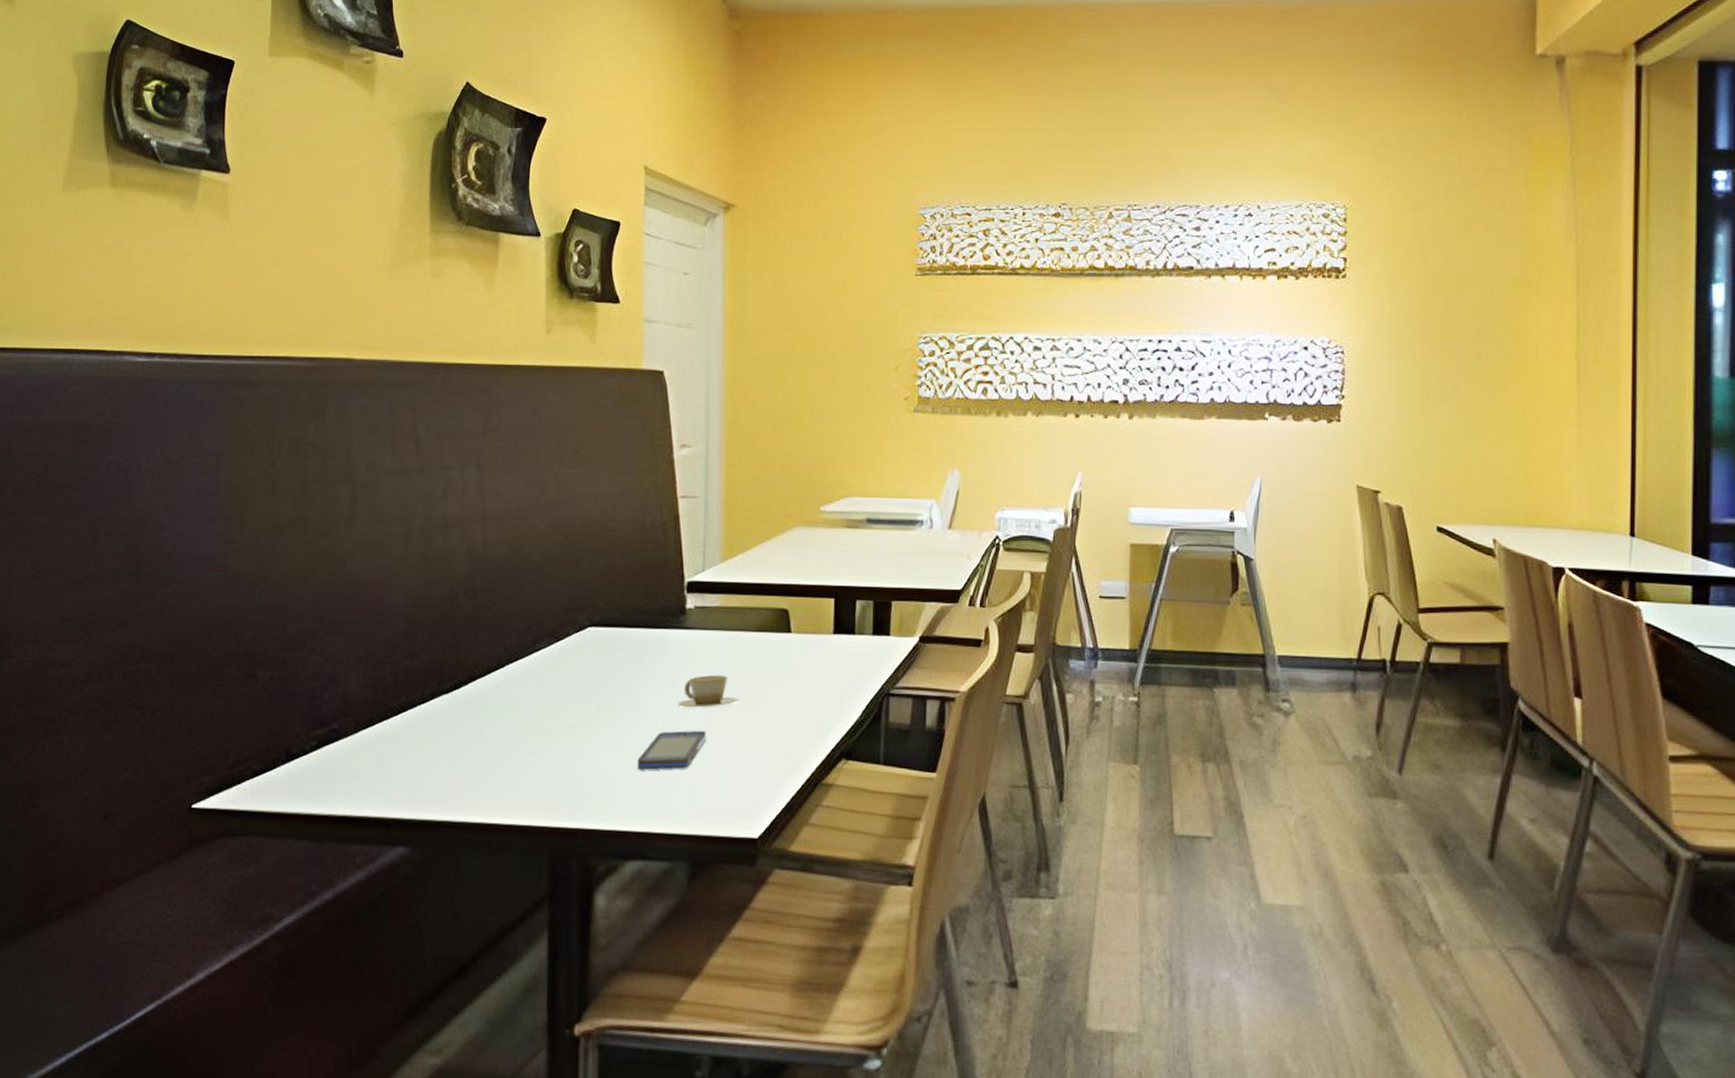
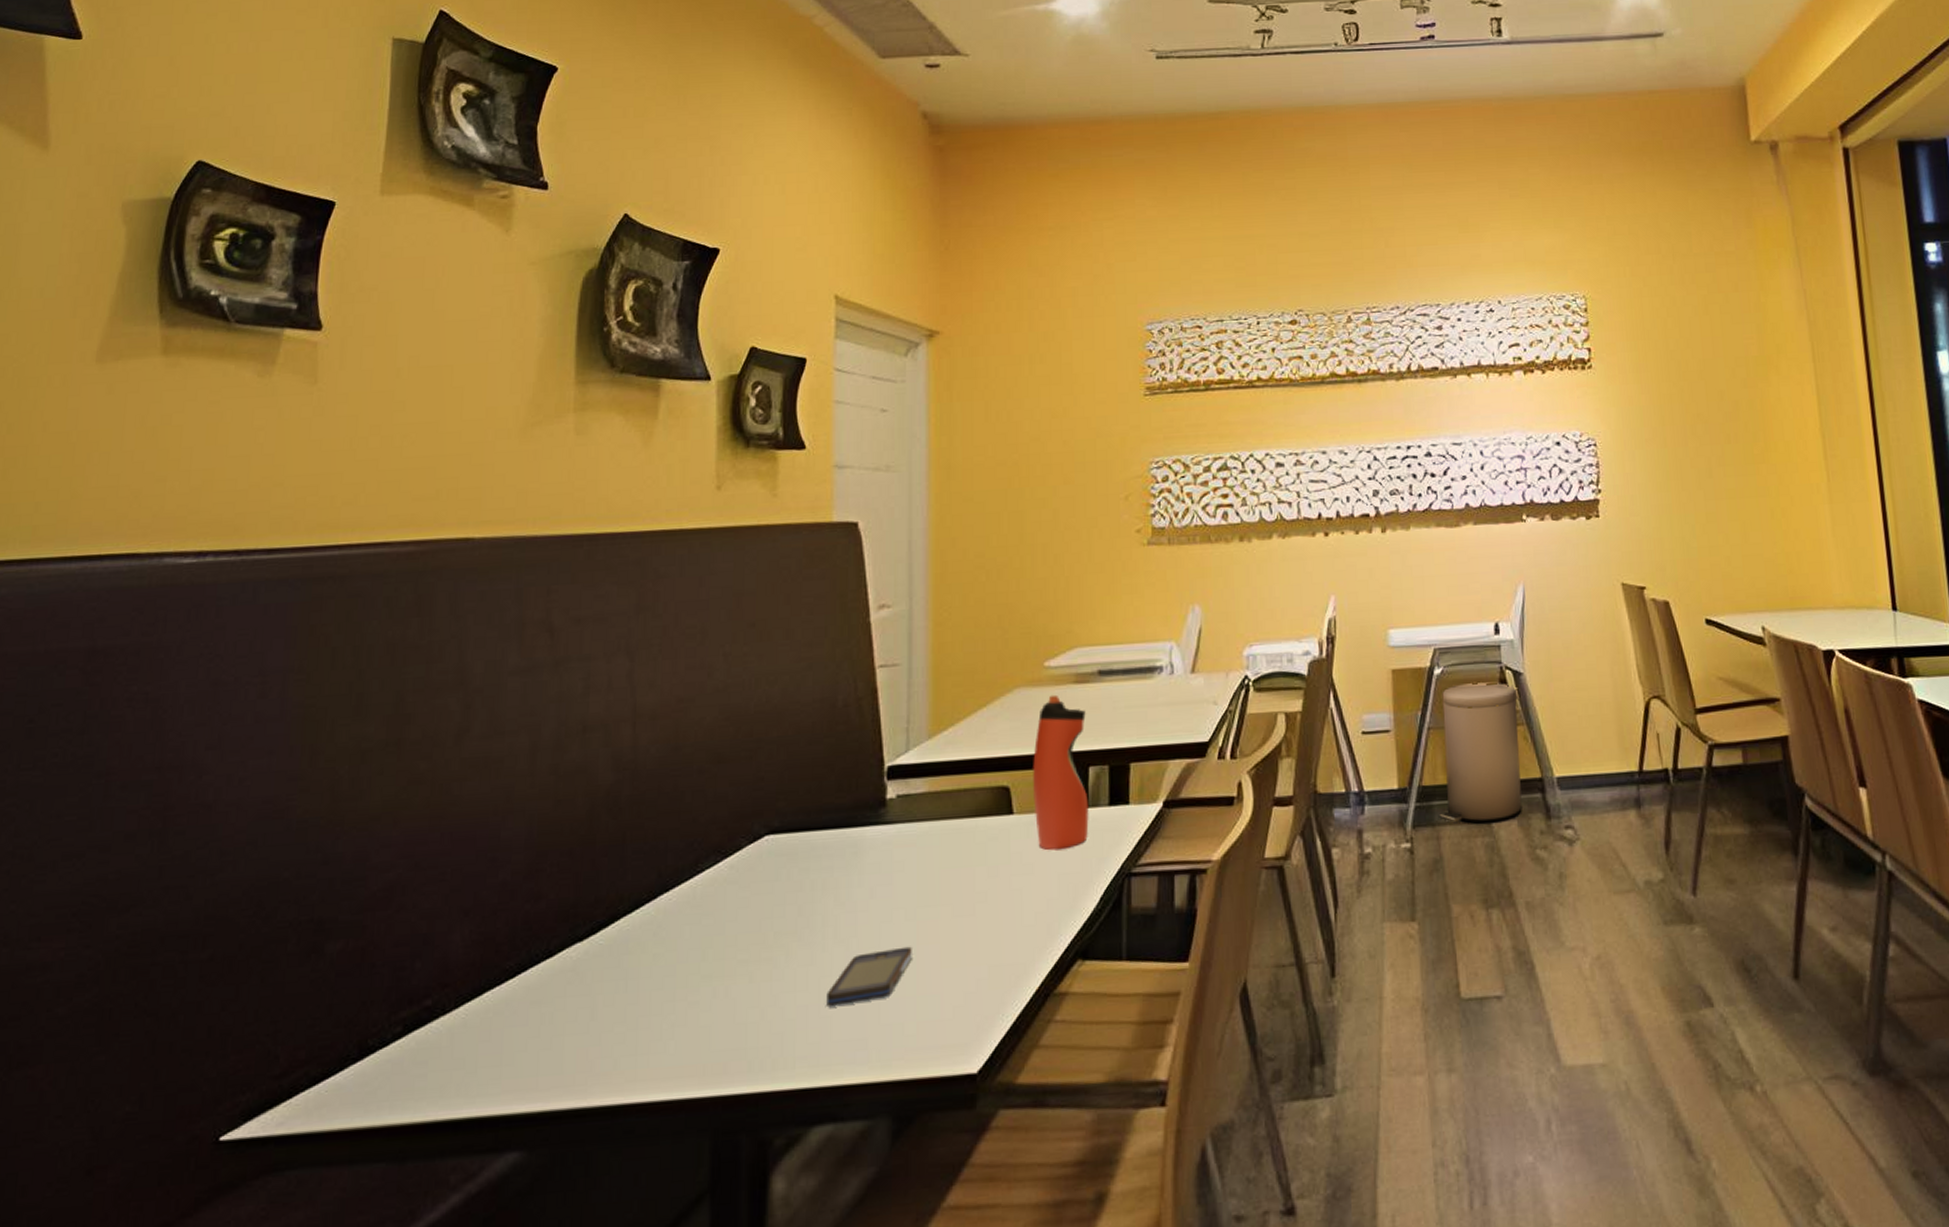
cup: present [677,674,738,708] -> none [876,875,951,921]
water bottle: none [808,535,855,667] -> present [1033,694,1089,851]
pedal bin: none [1165,563,1248,689] -> present [1439,682,1522,824]

